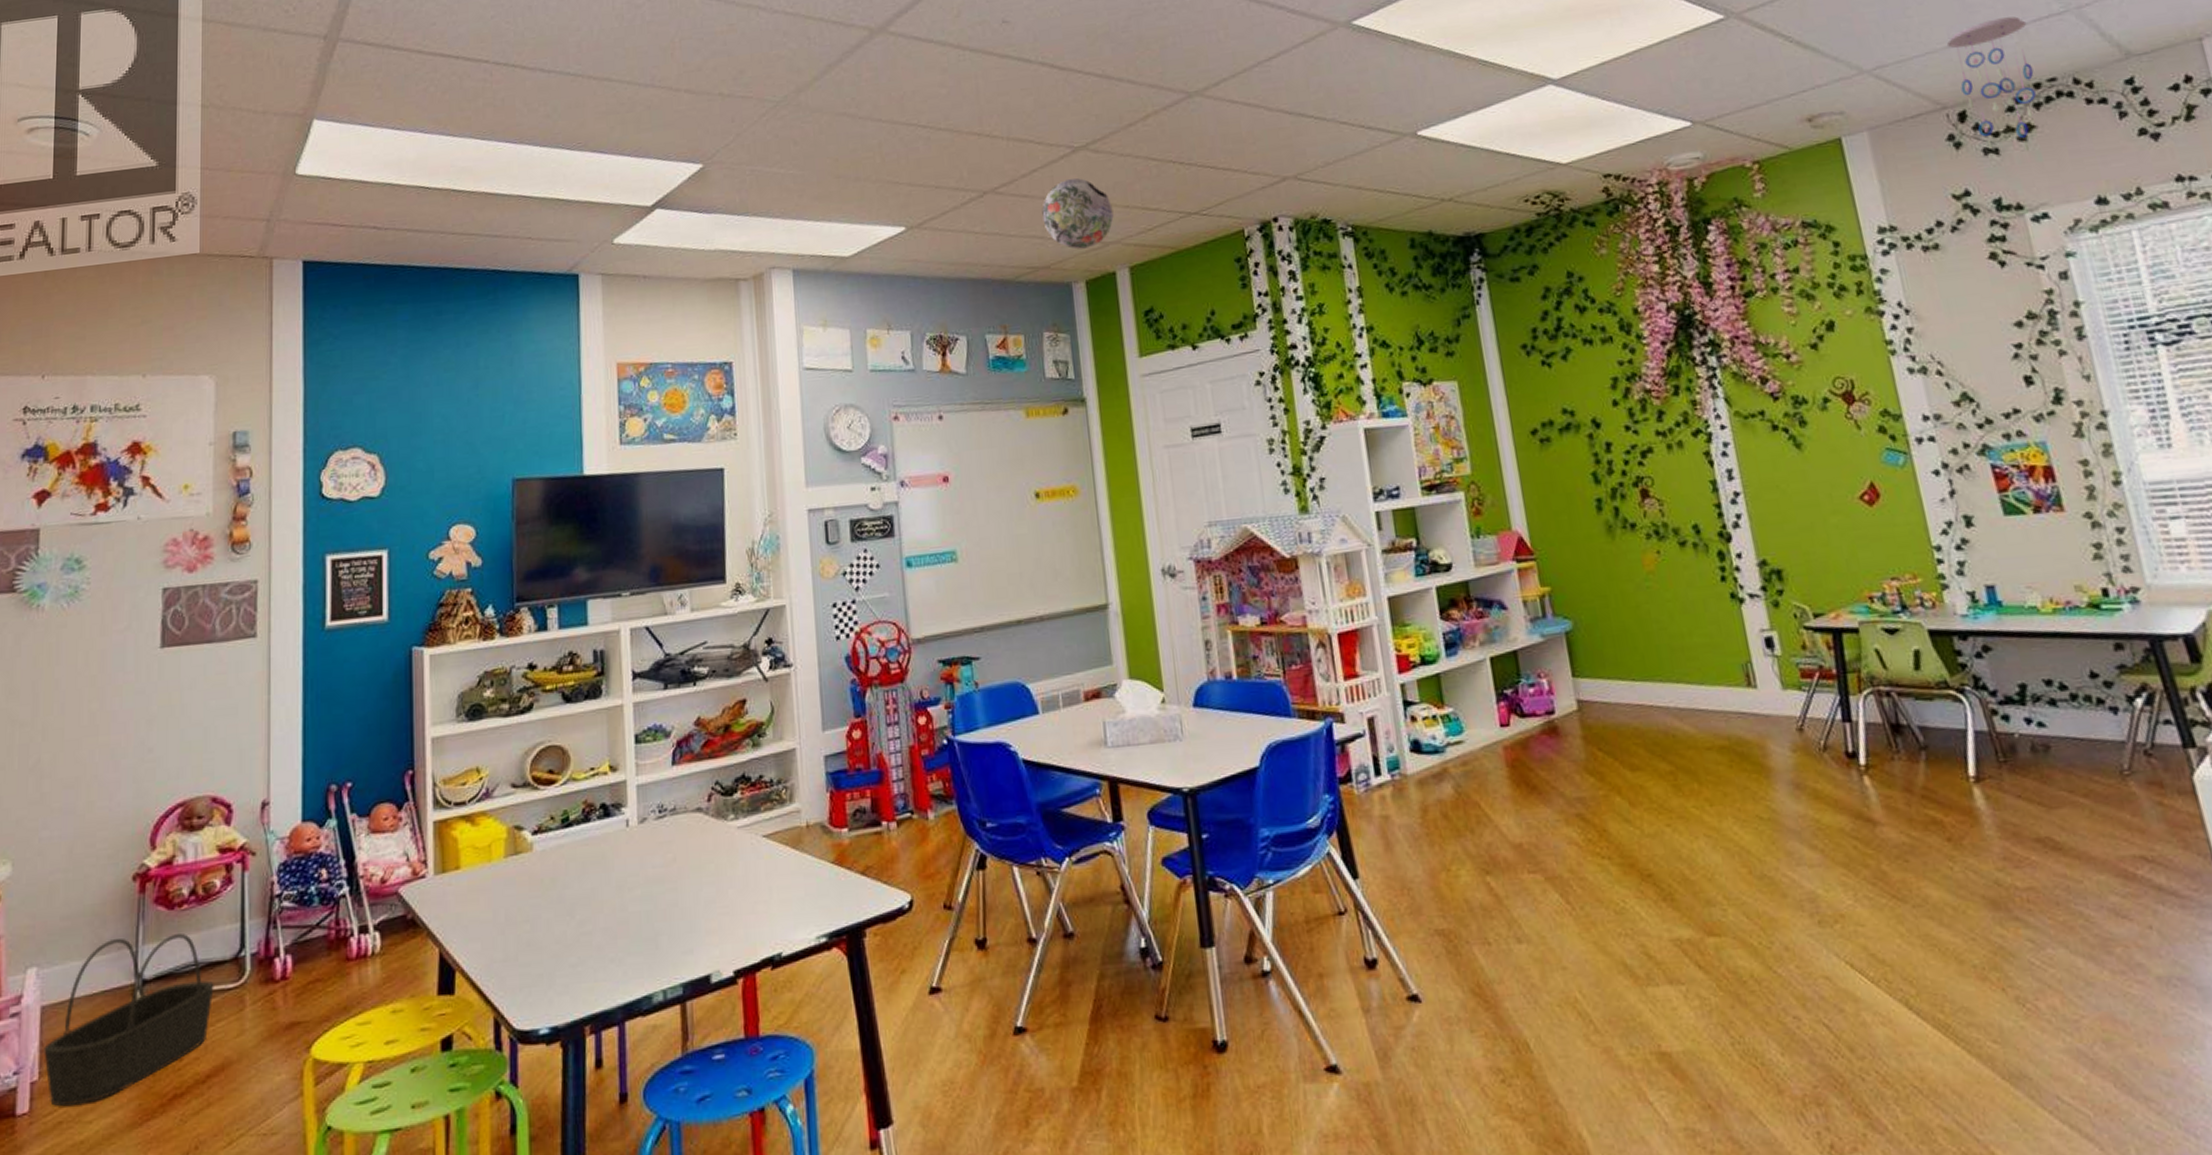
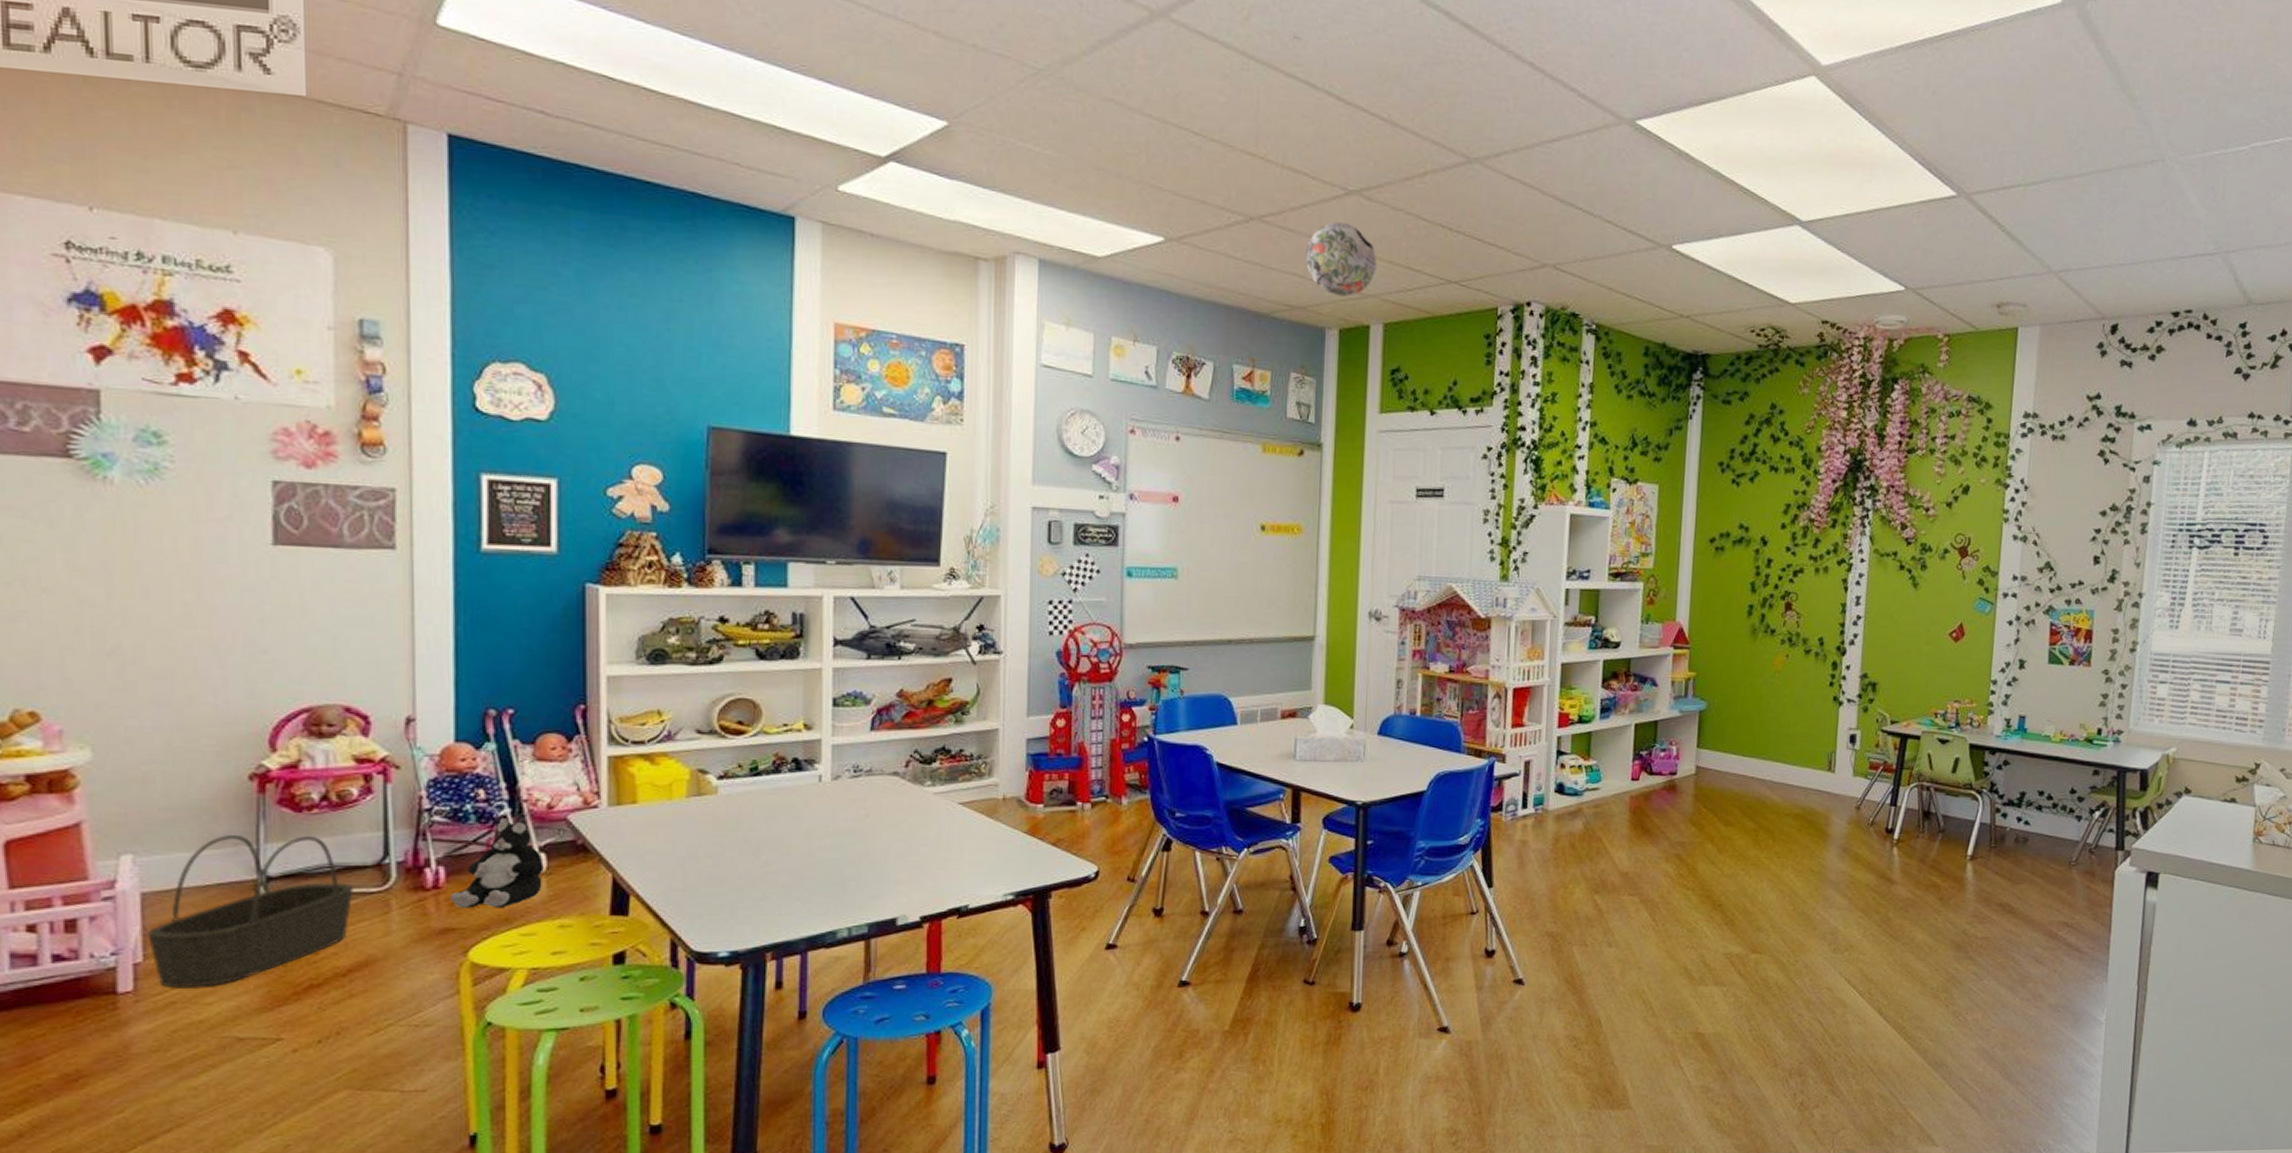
plush toy: none [296,899,378,999] -> present [450,821,544,909]
ceiling mobile: present [1946,16,2036,151] -> none [2120,247,2186,369]

